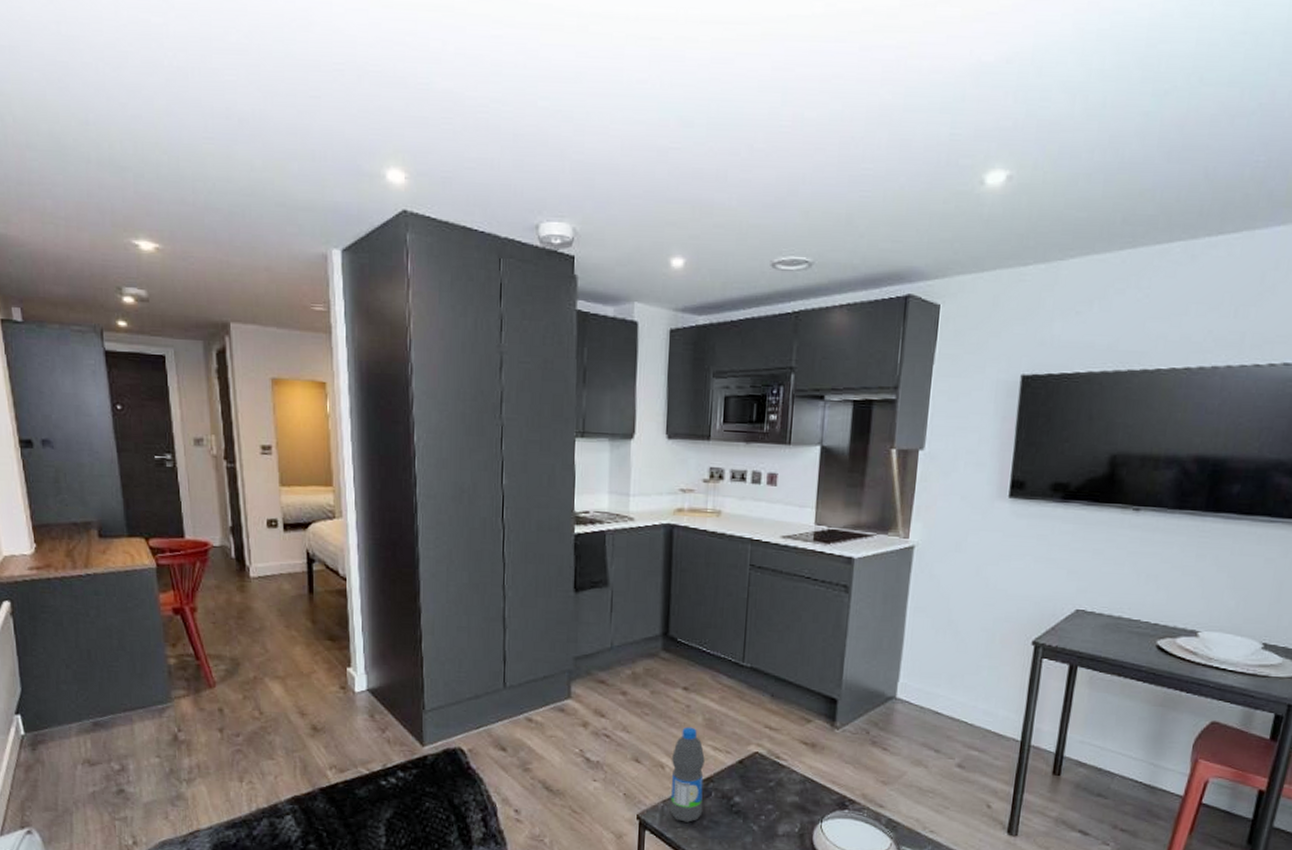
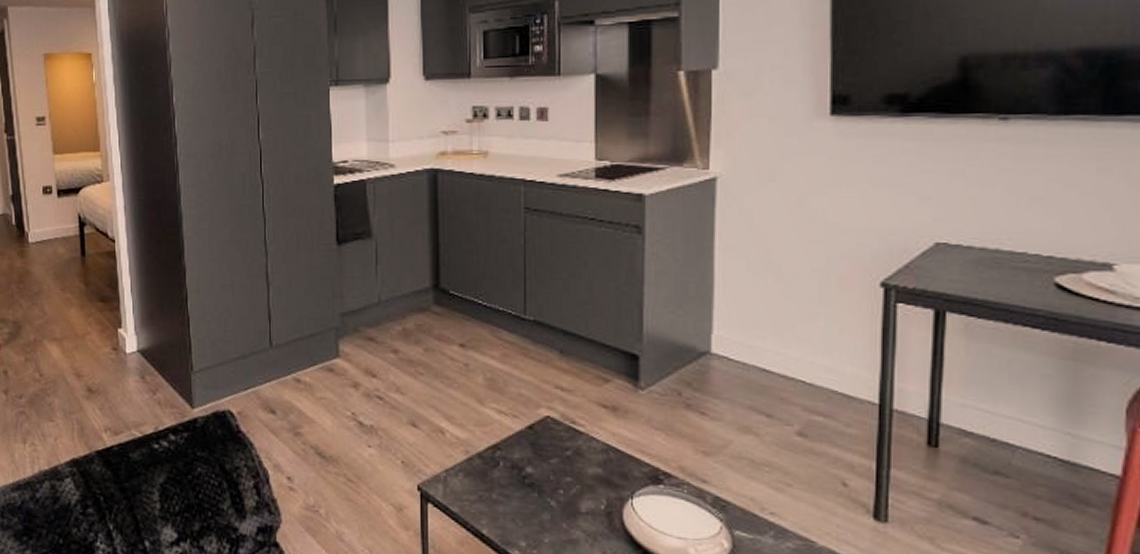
water bottle: present [669,727,705,822] -> none [452,387,491,495]

